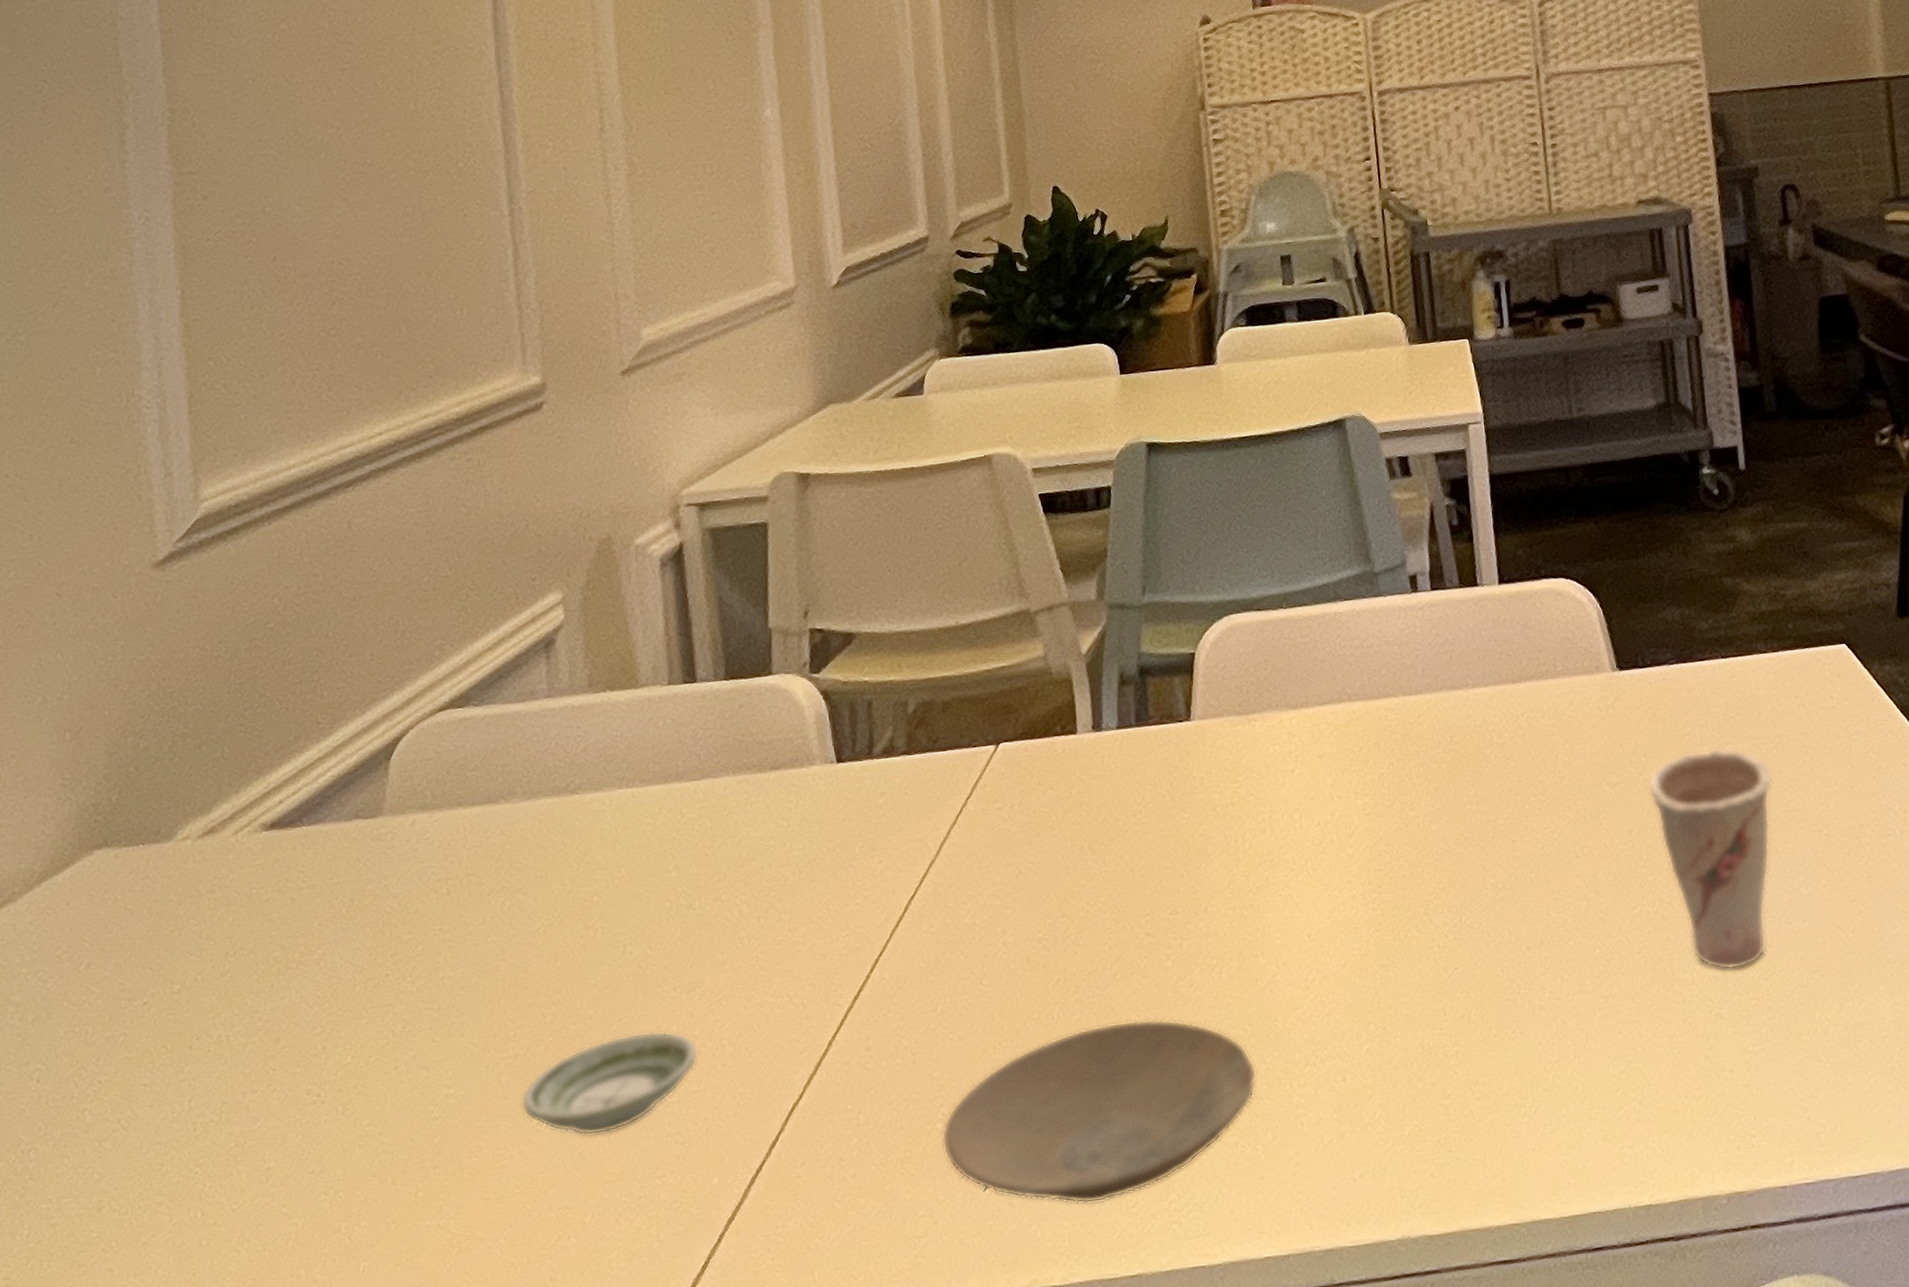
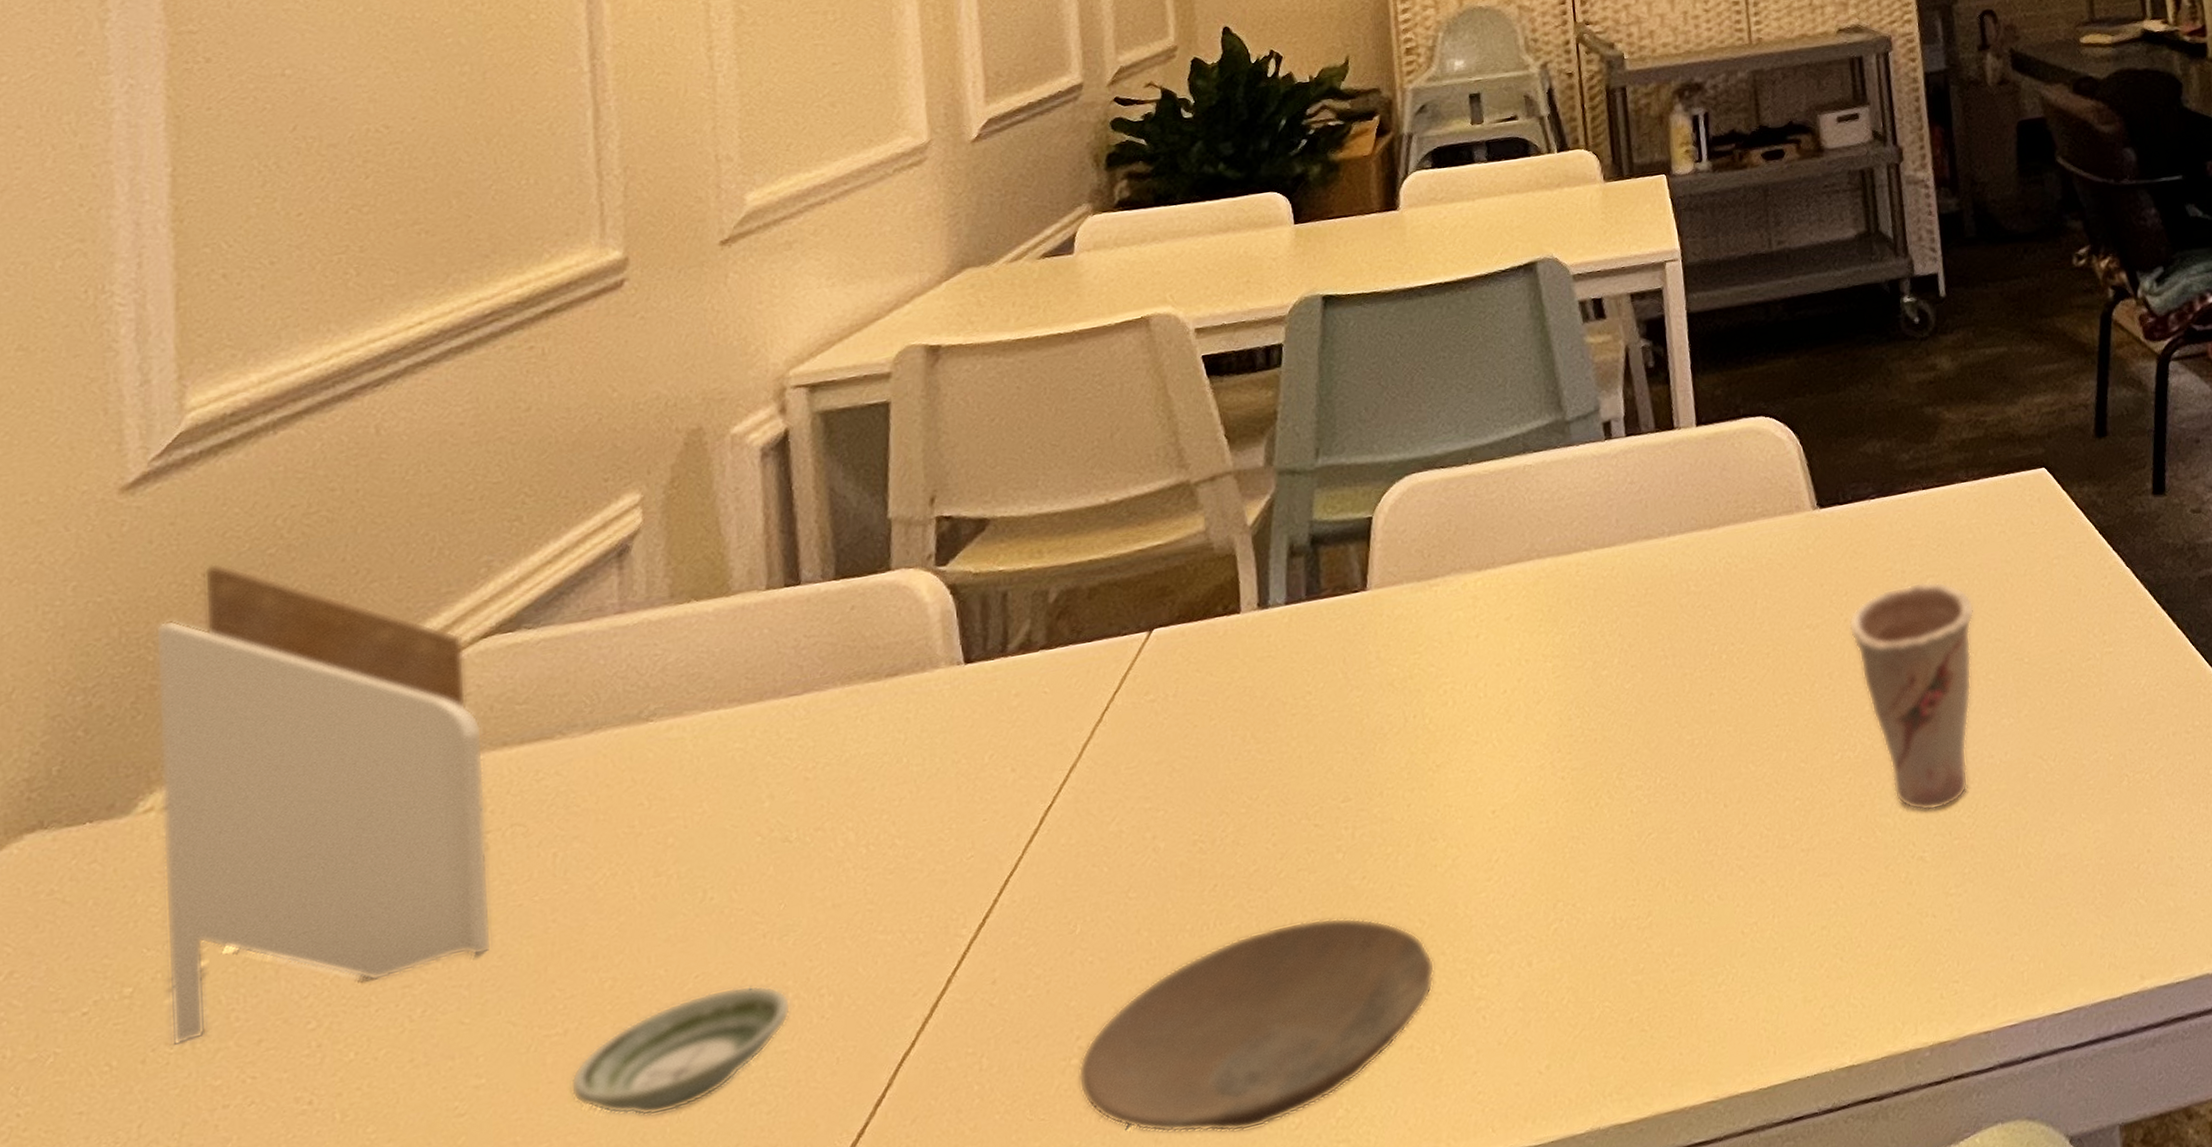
napkin holder: none [184,633,456,1037] -> present [155,563,493,1046]

